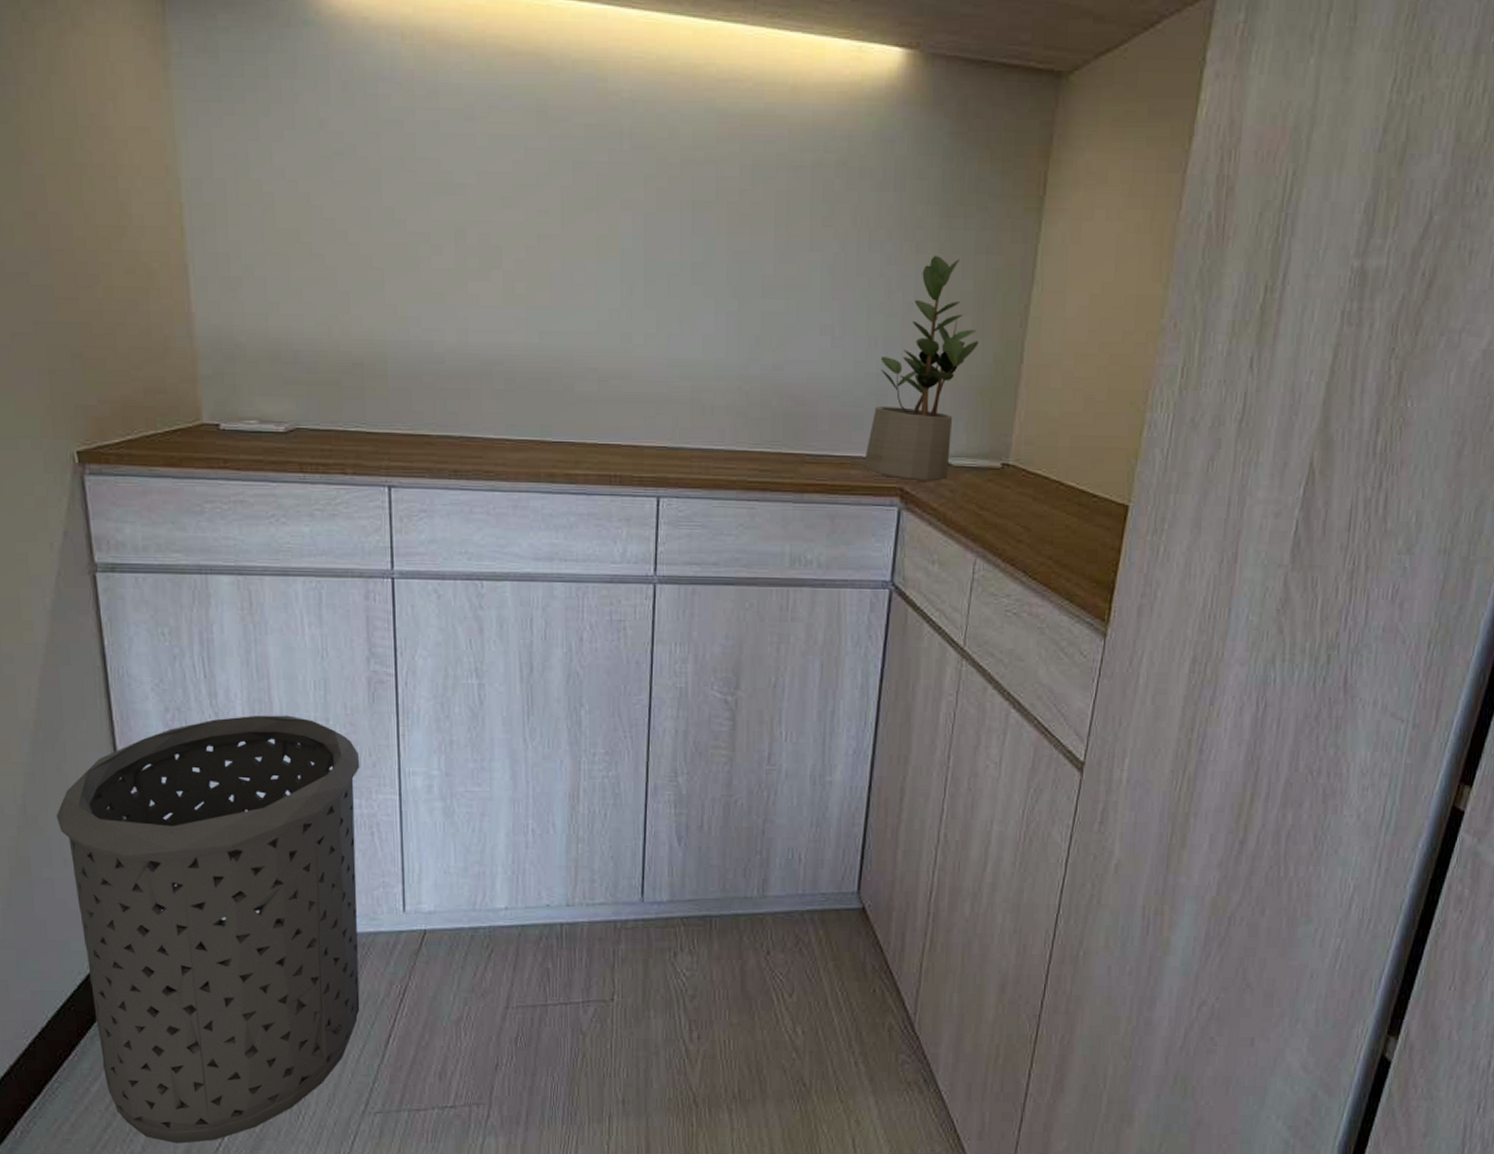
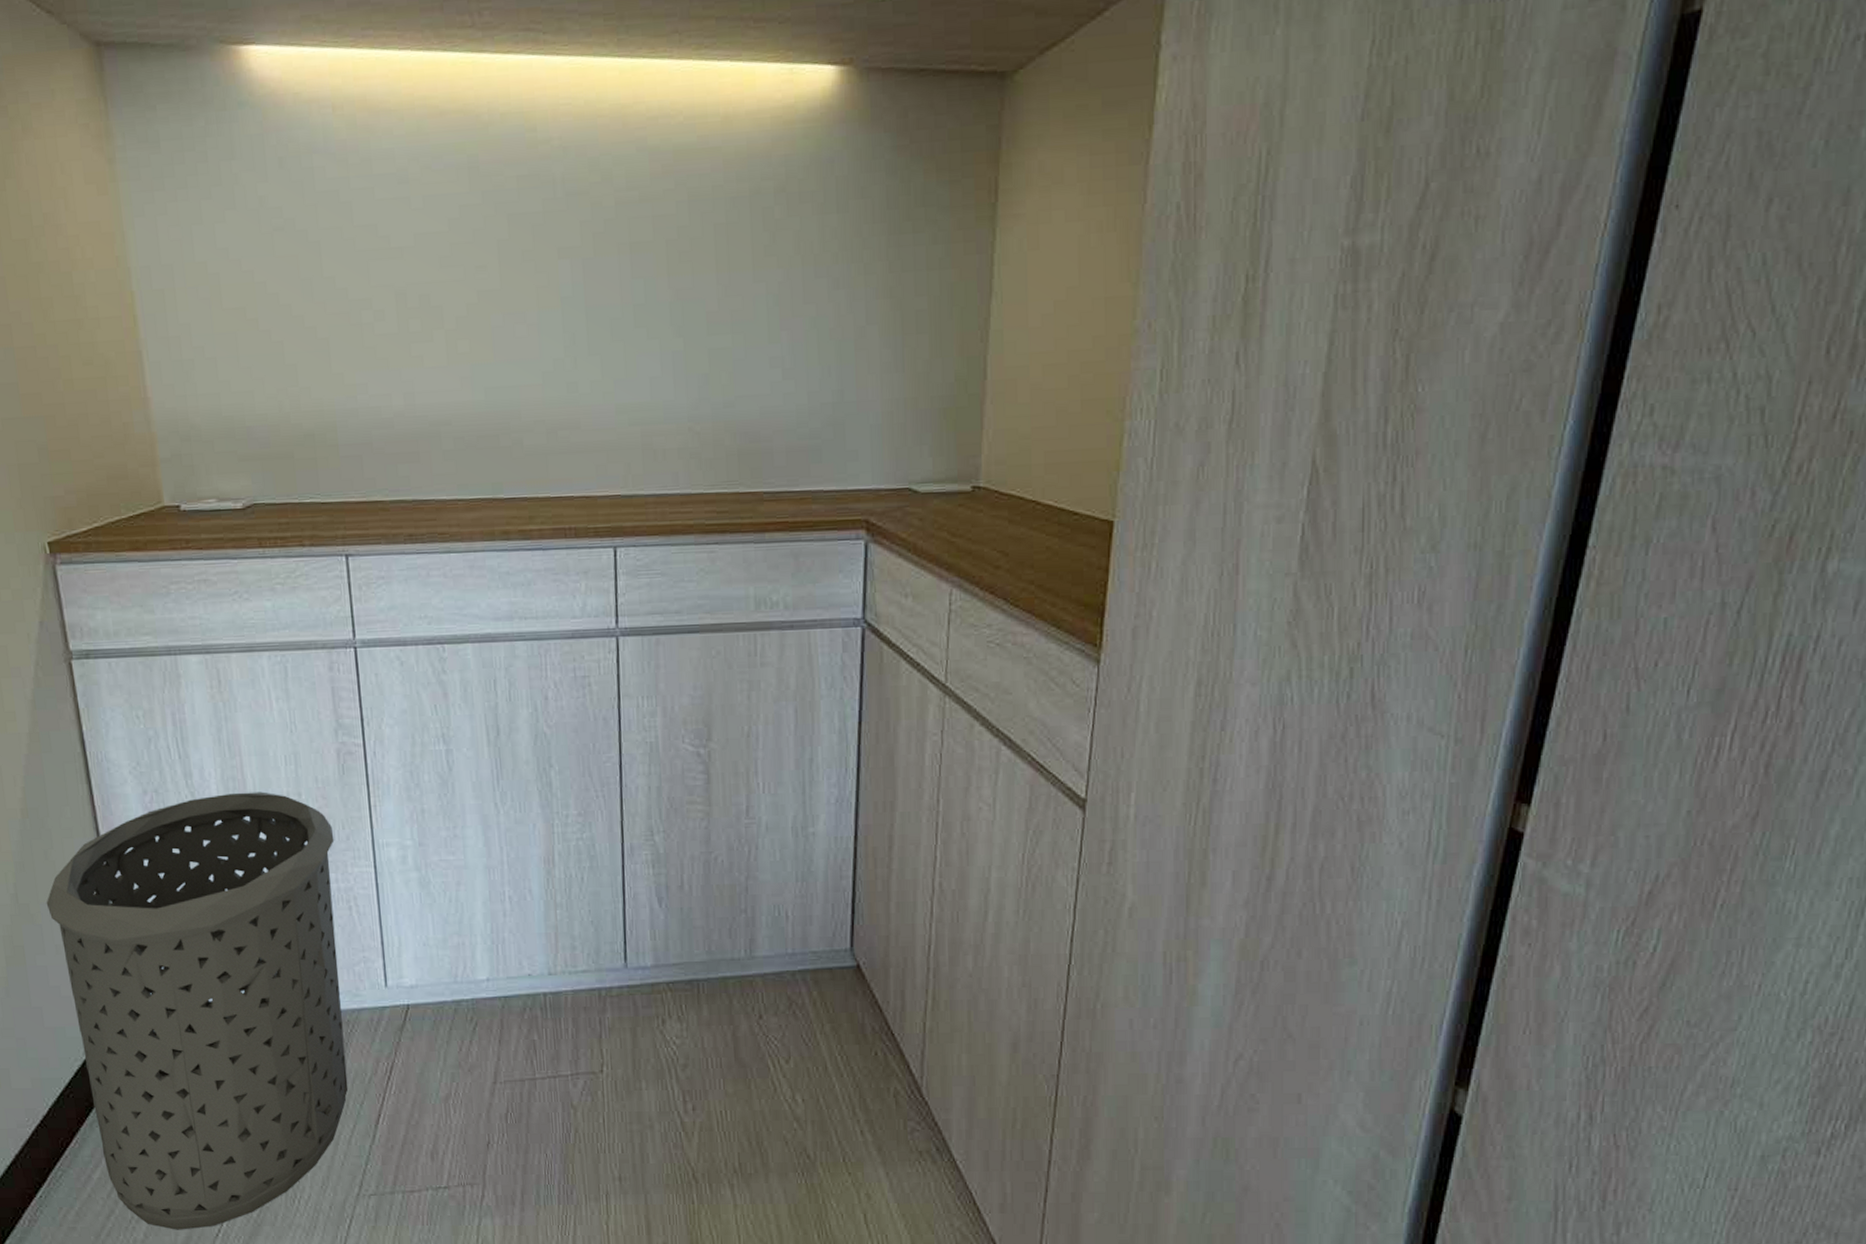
potted plant: present [864,256,979,482] -> none [825,275,939,512]

